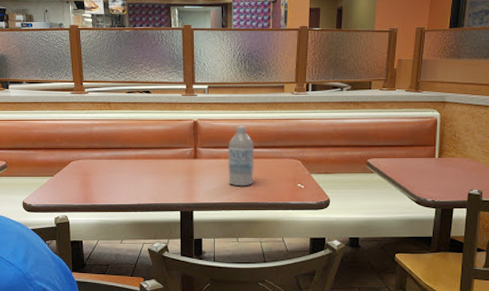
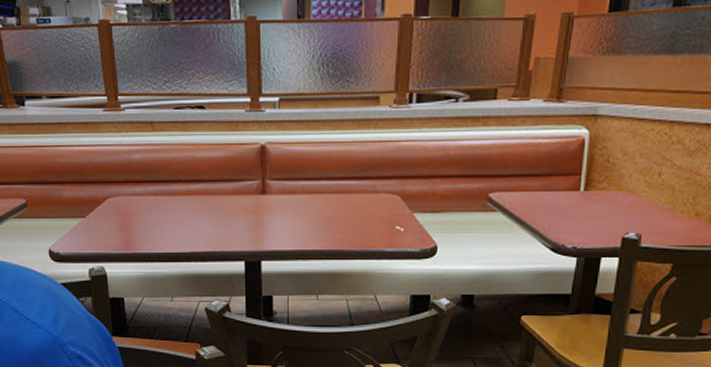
water bottle: present [228,126,255,187] -> none [305,151,340,230]

